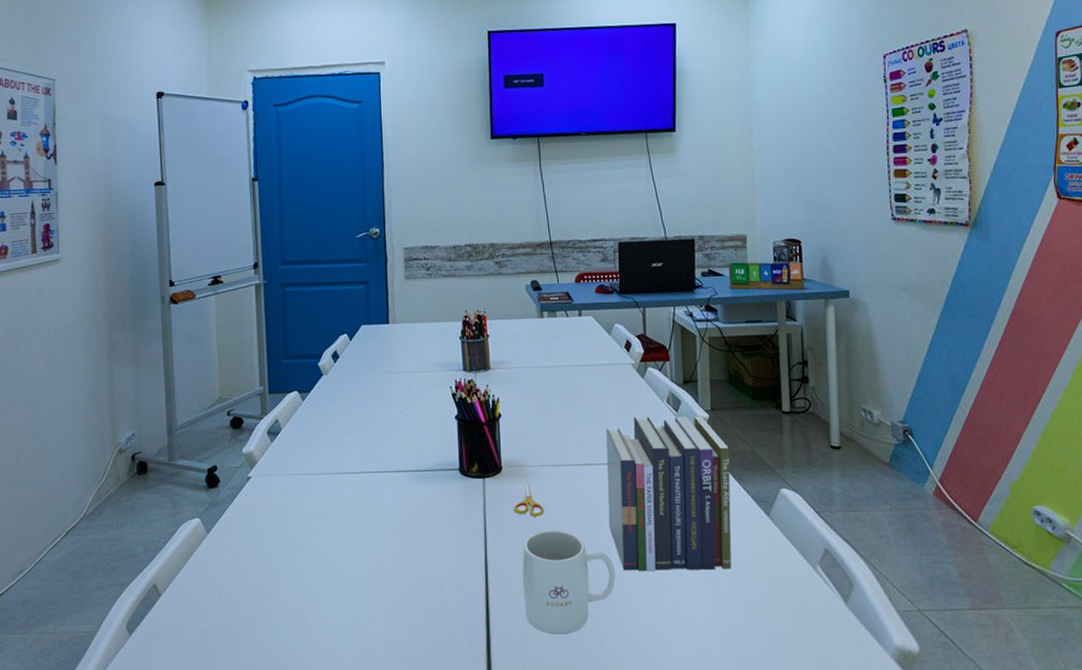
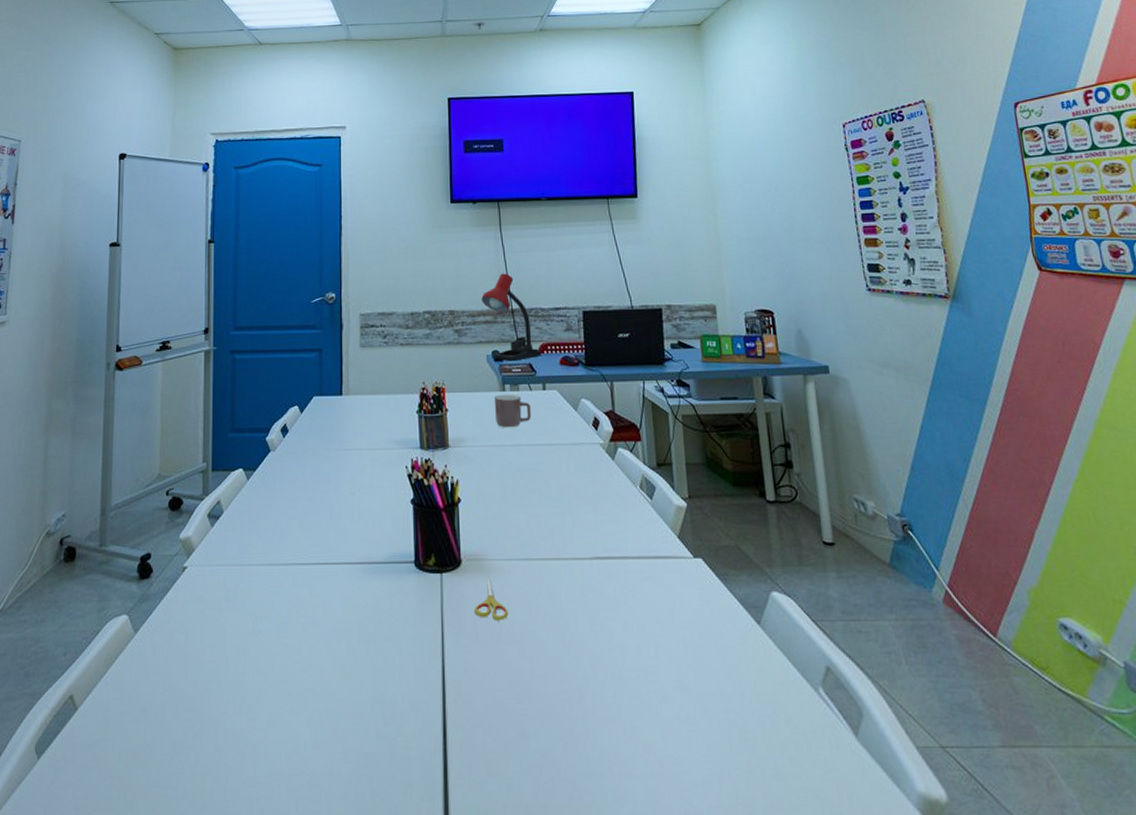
desk lamp: none [521,207,579,290] -> present [481,273,542,361]
mug: present [522,530,616,635] -> none [484,637,590,769]
mug: none [532,320,567,352] -> present [494,394,531,429]
books: present [606,416,732,572] -> none [575,504,722,691]

